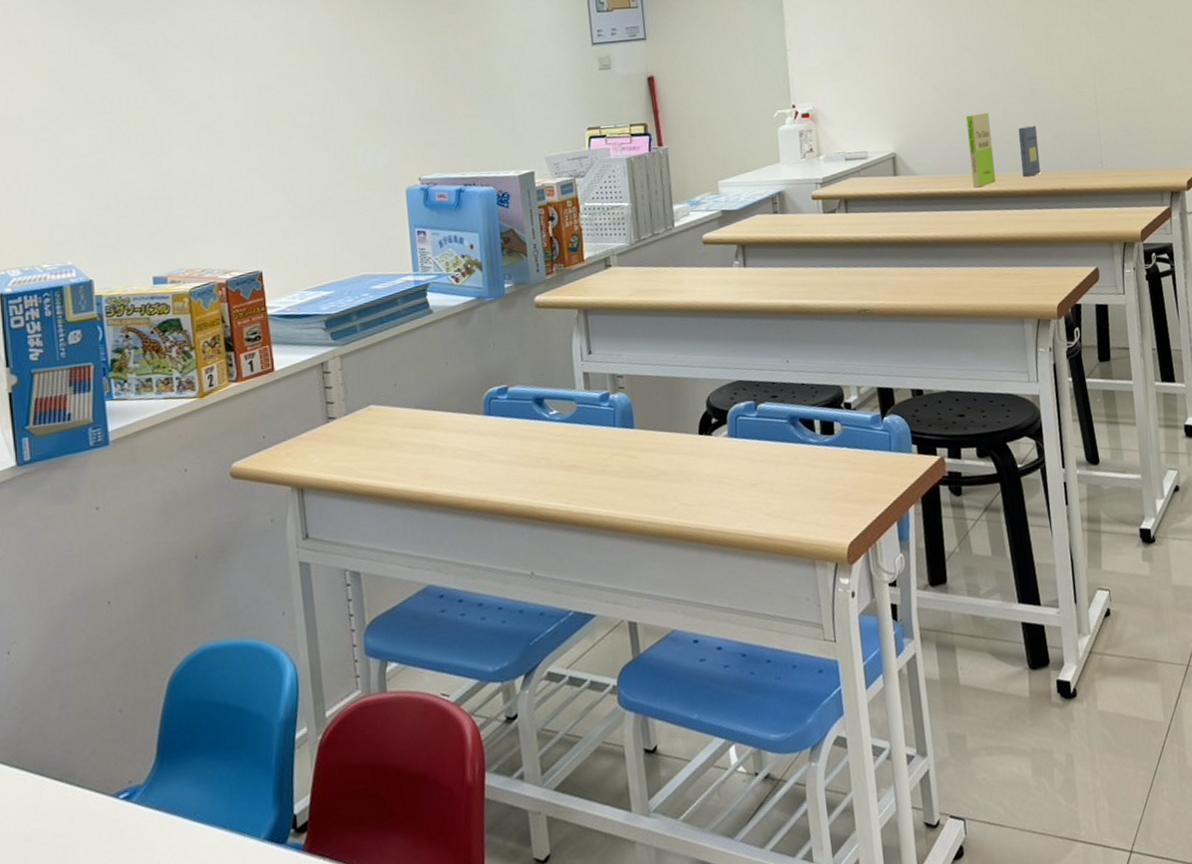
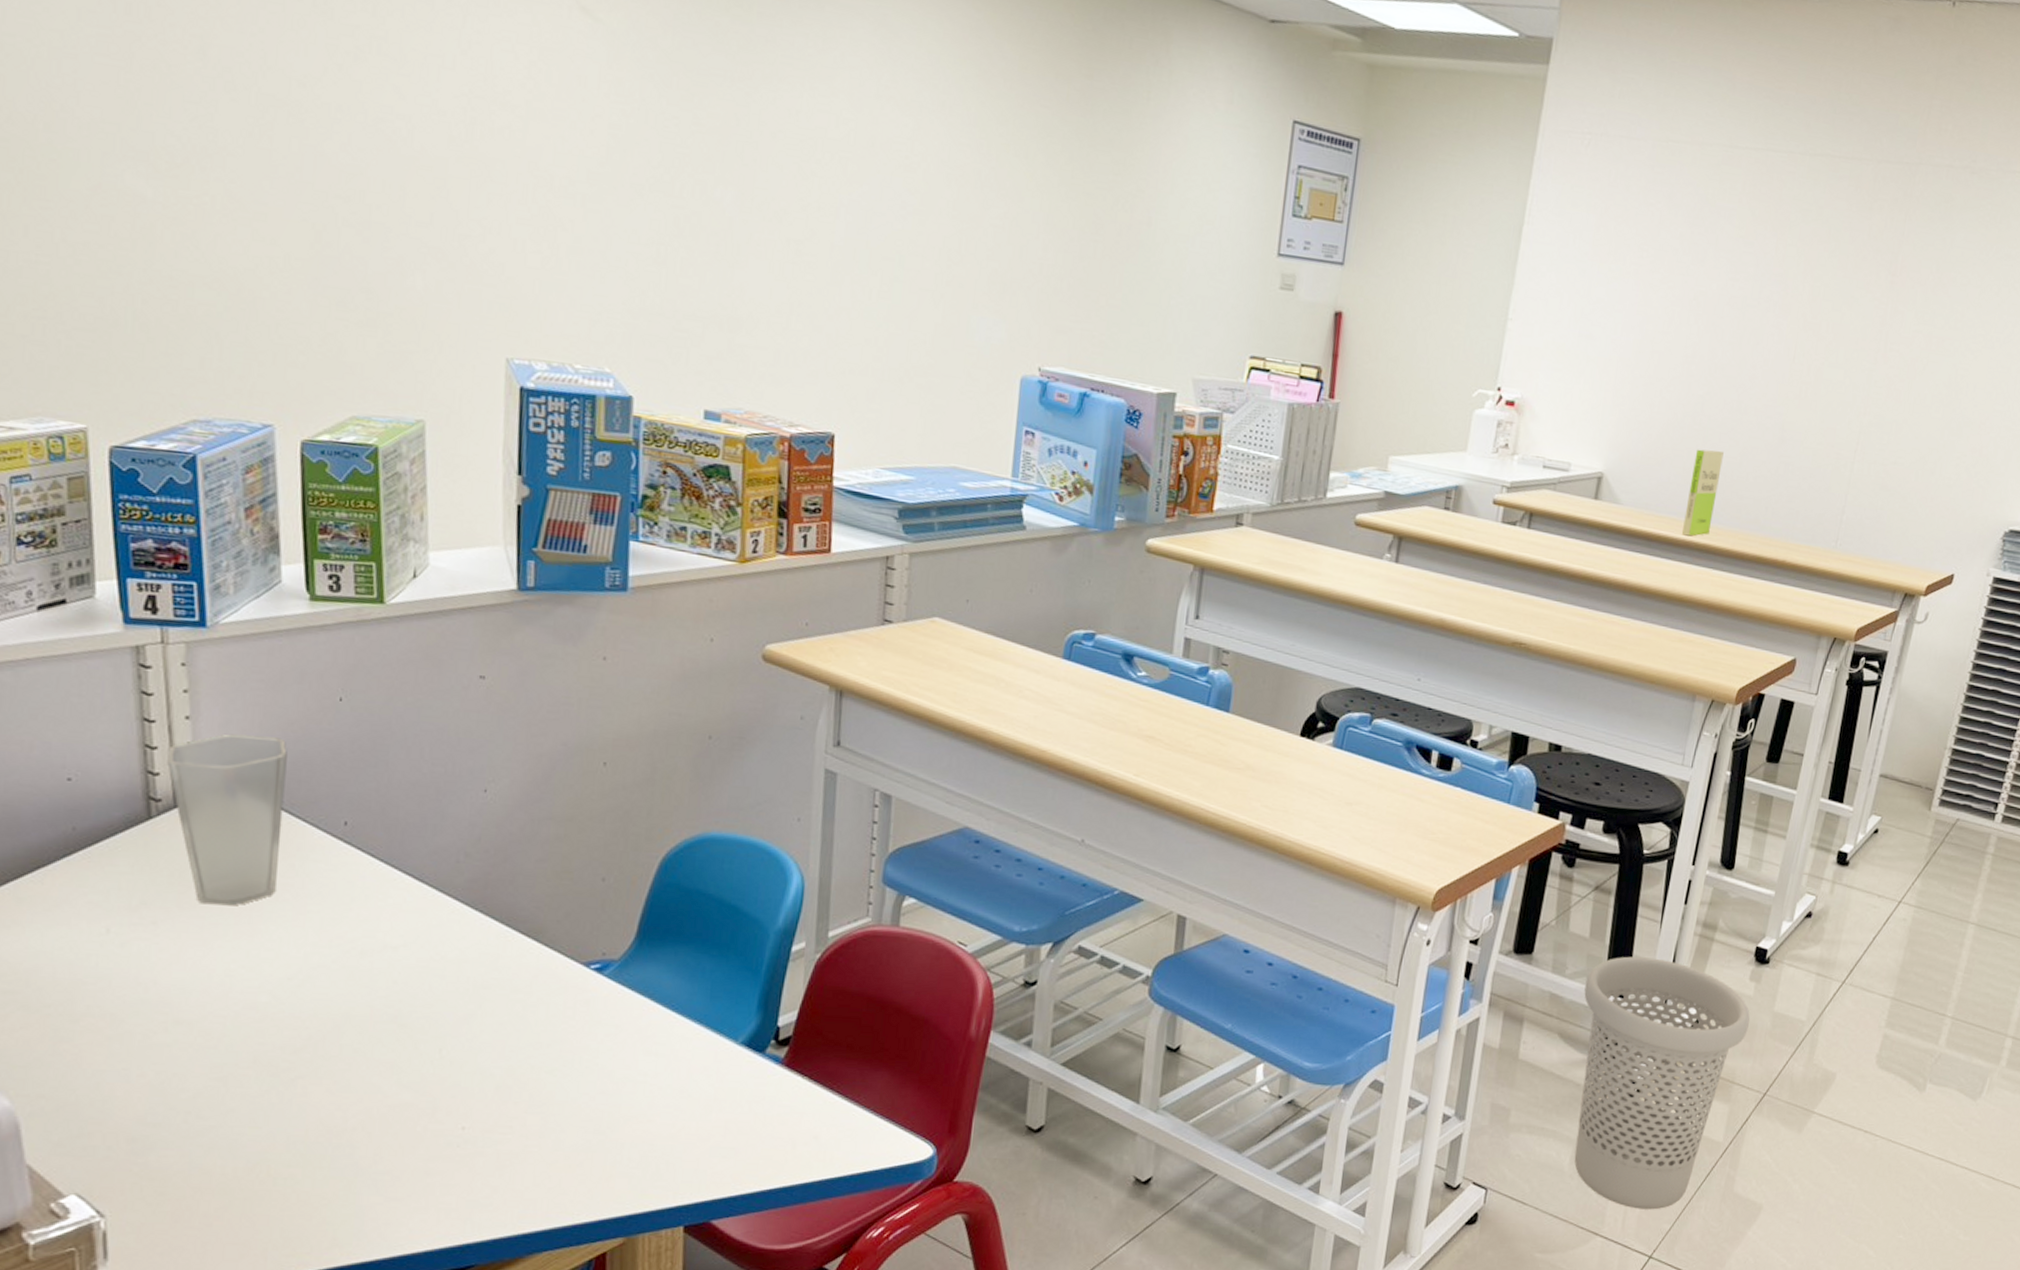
trash bin: none [999,560,1156,807] -> present [1574,956,1750,1210]
book: present [1018,125,1041,178] -> none [1742,478,1775,538]

